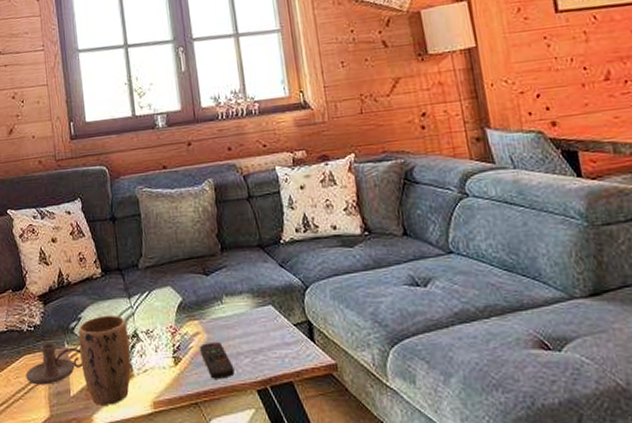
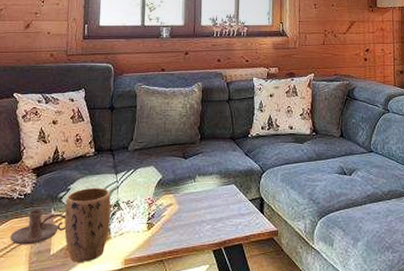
remote control: present [200,341,235,379] -> none [171,211,197,241]

